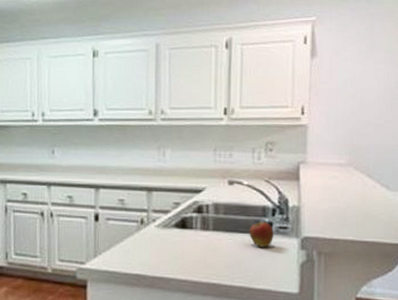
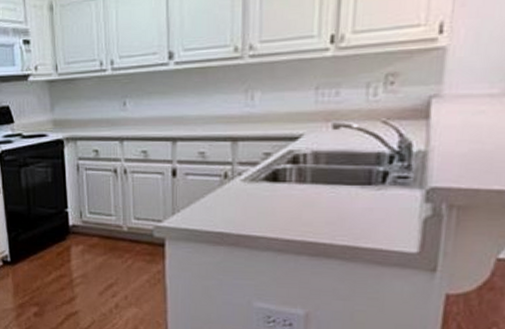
apple: present [249,220,273,247] -> none [357,169,390,201]

